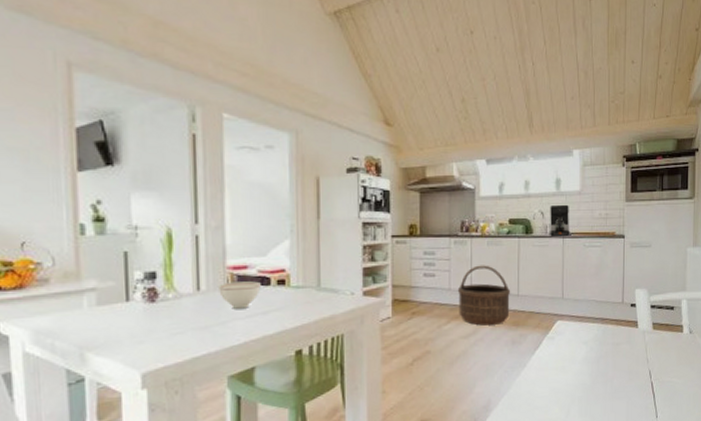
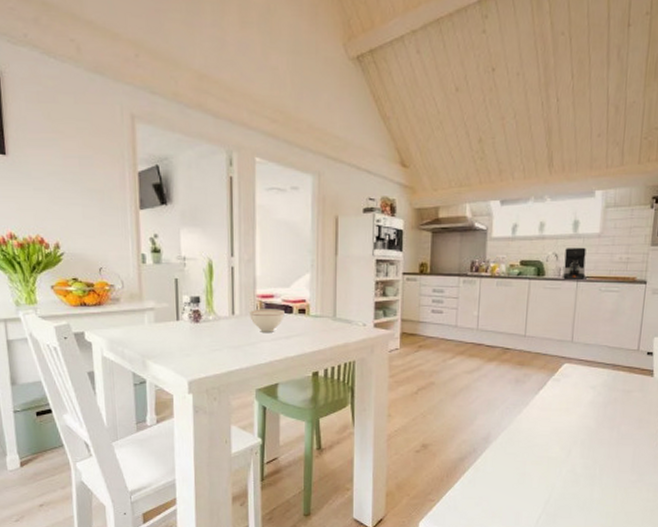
basket: present [457,265,511,326] -> none [463,304,518,363]

